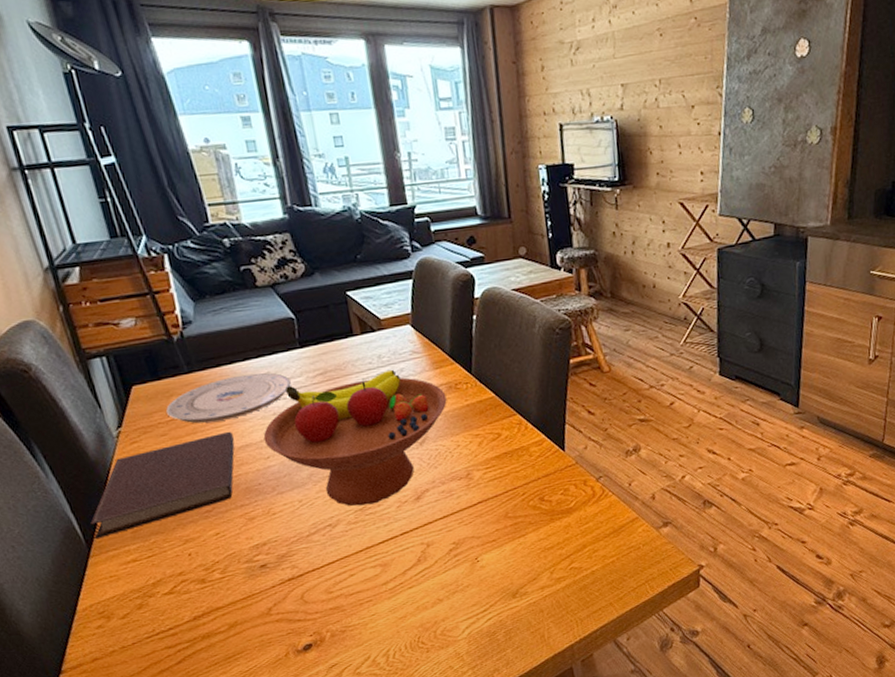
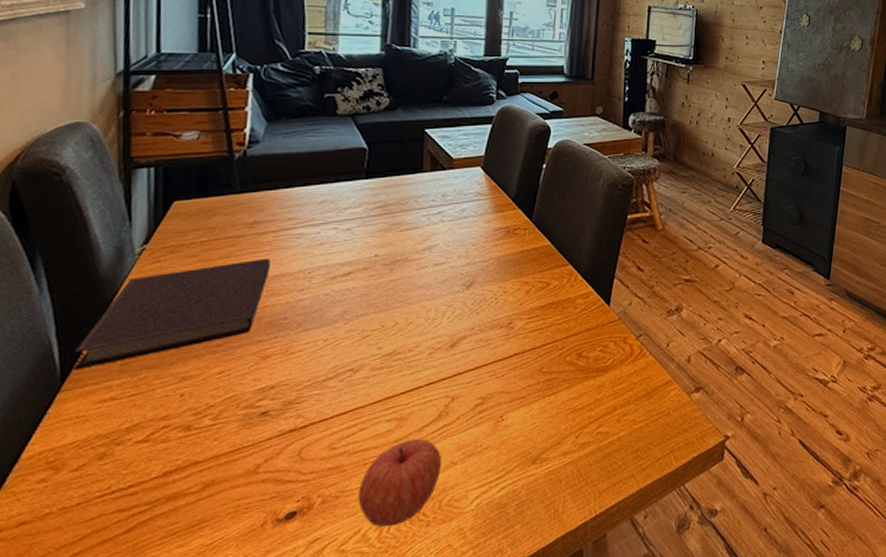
plate: present [166,373,291,424] -> none [204,199,347,247]
fruit bowl: present [263,369,447,506] -> none [303,208,503,350]
apple: none [360,580,430,654] -> present [358,438,441,528]

